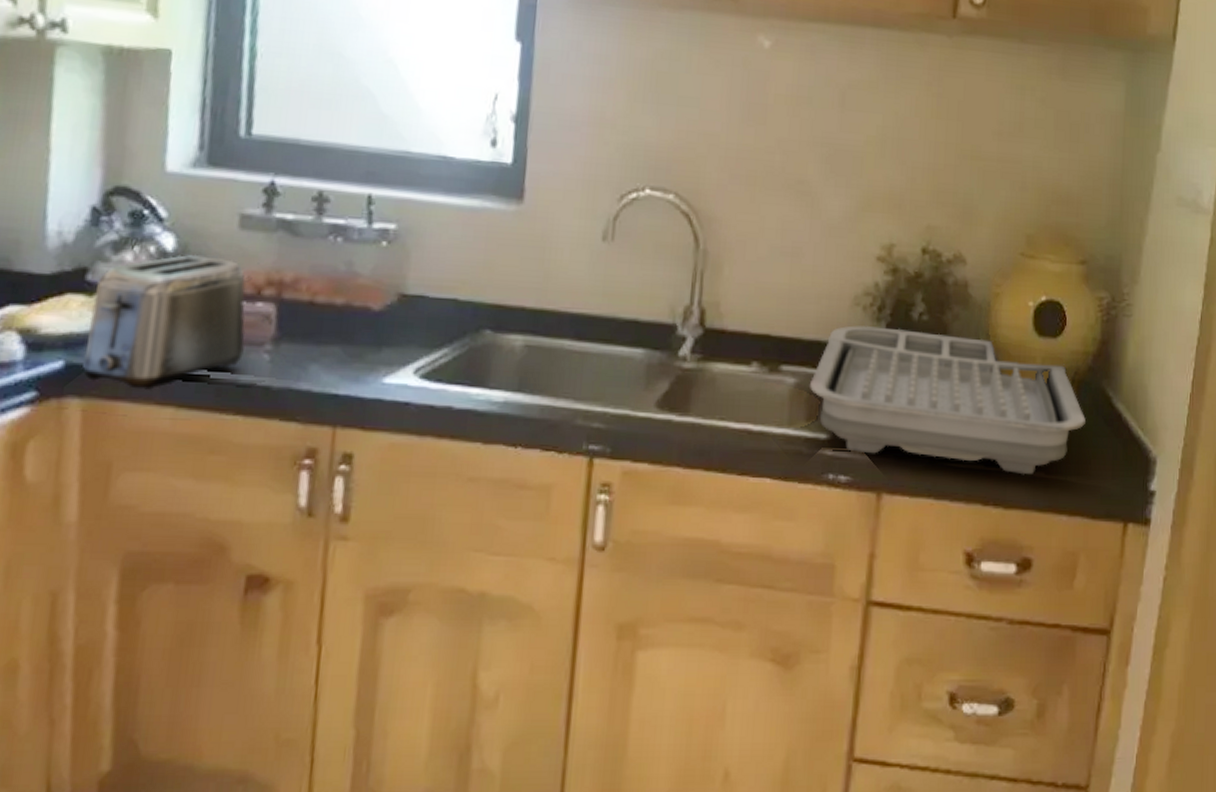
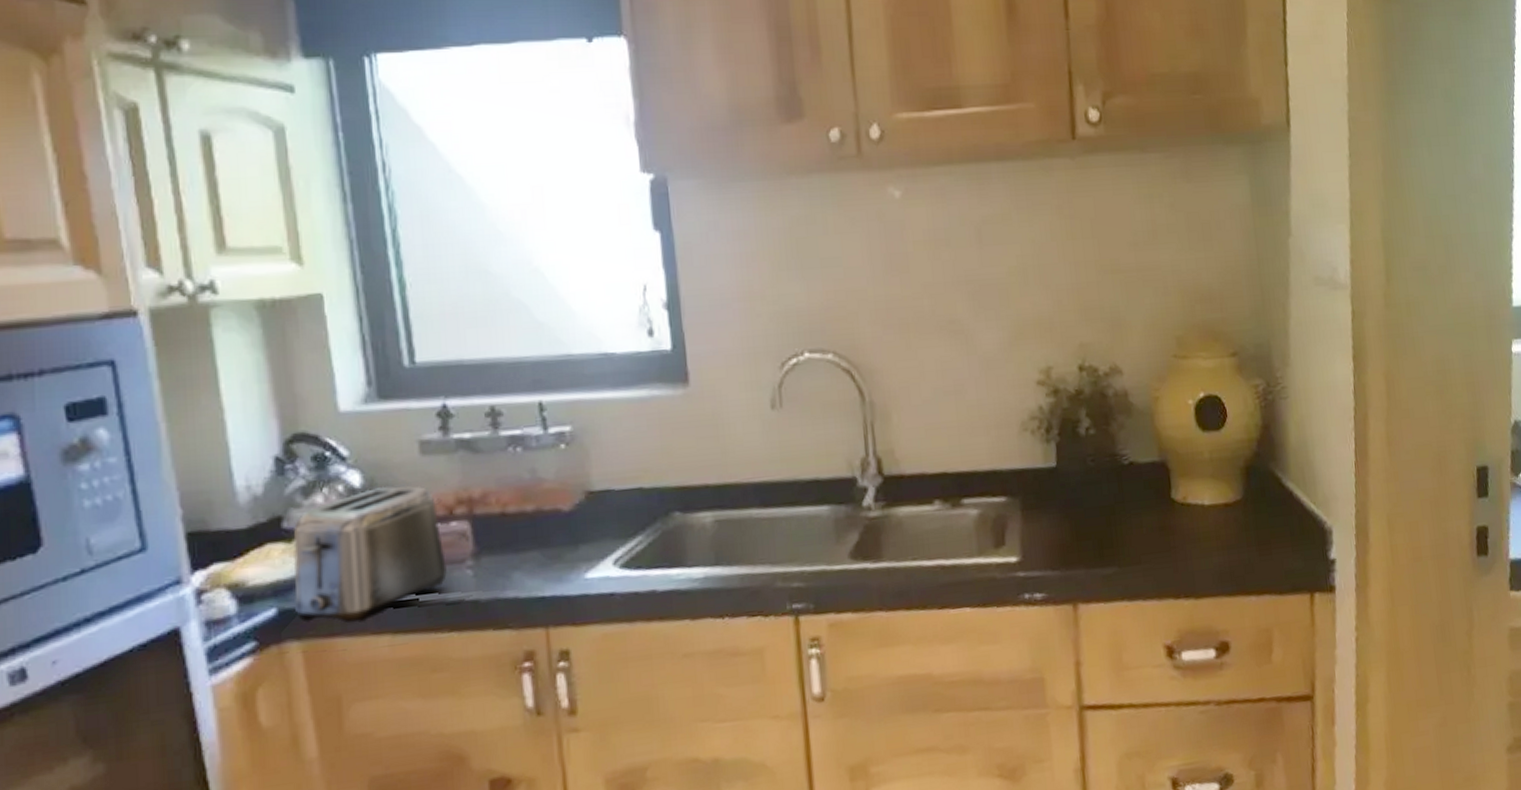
dish rack: present [809,325,1086,475] -> none [991,443,1260,569]

